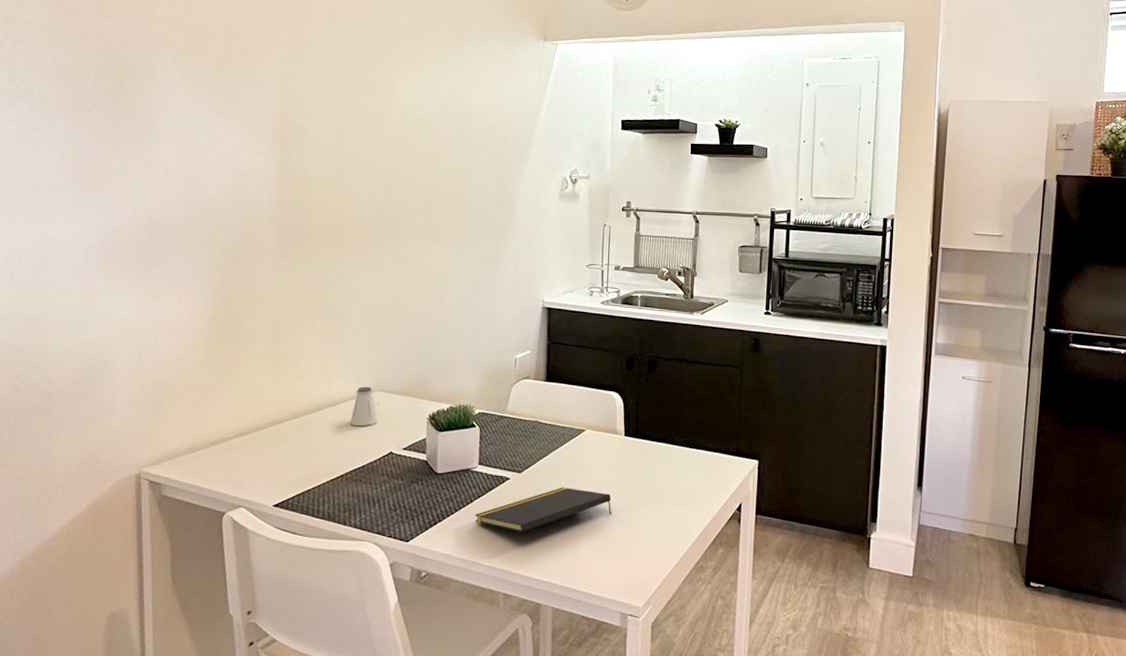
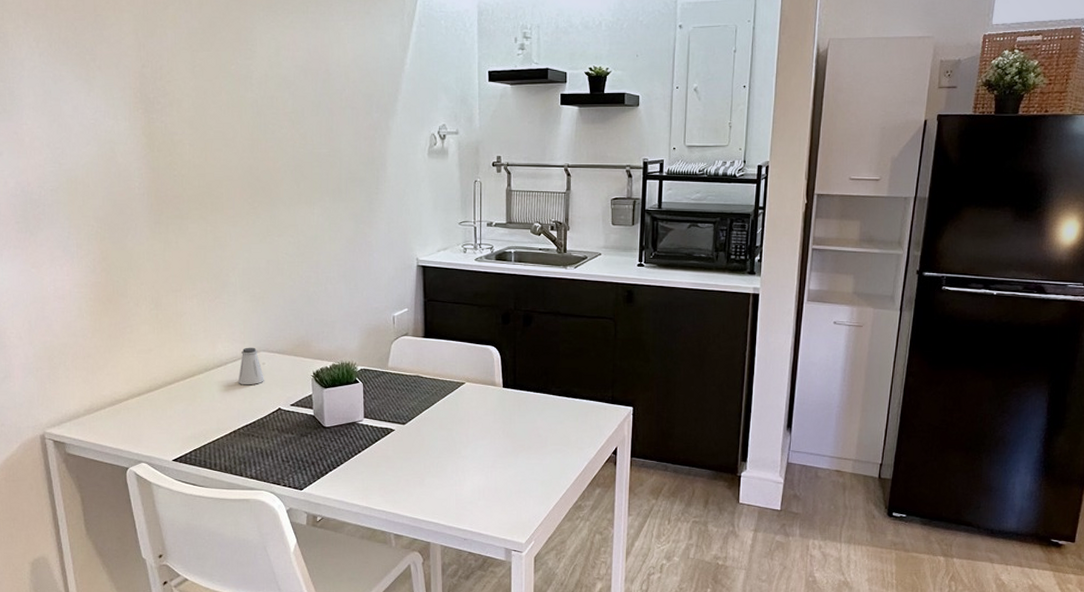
notepad: present [475,487,611,532] -> none [363,437,493,479]

